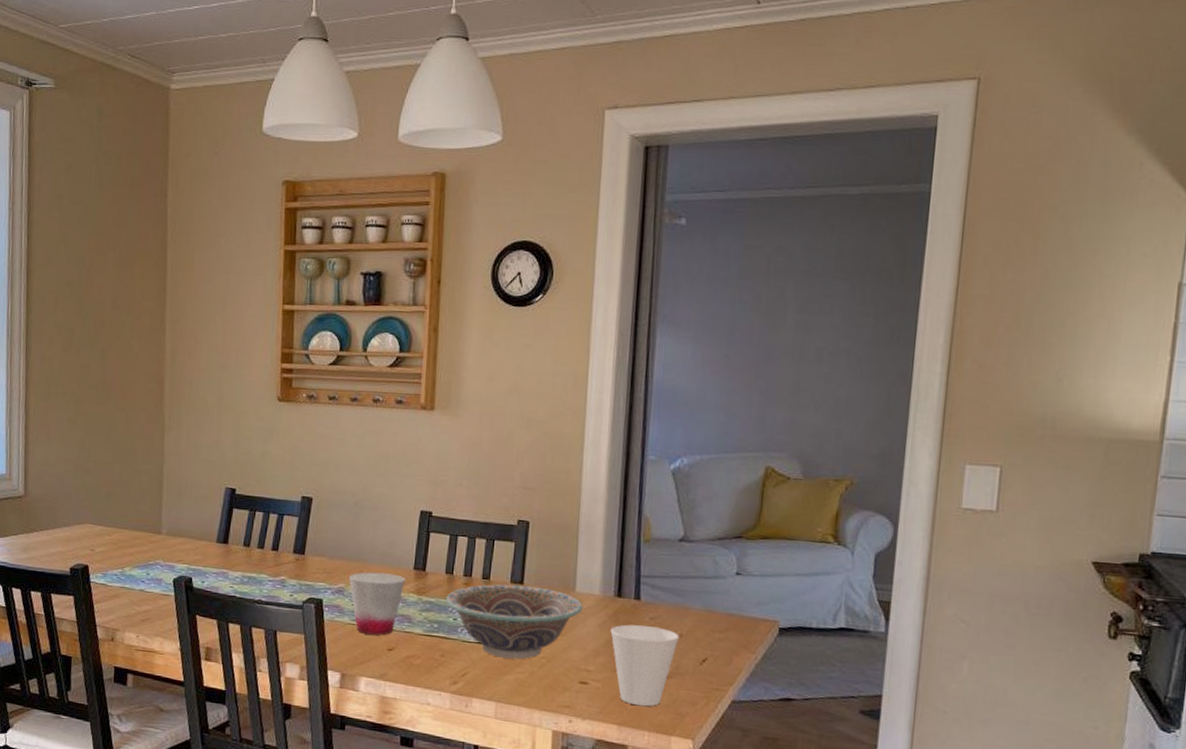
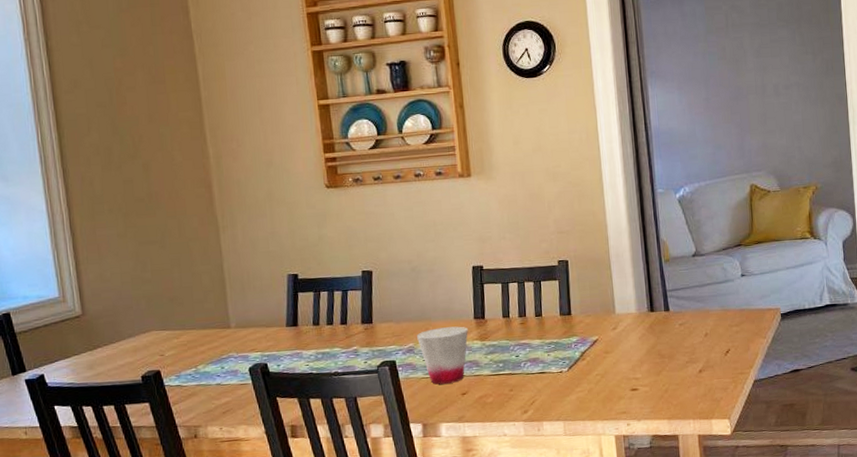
decorative bowl: present [446,584,583,660] -> none [506,315,624,382]
cup: present [610,624,680,707] -> none [649,331,706,400]

